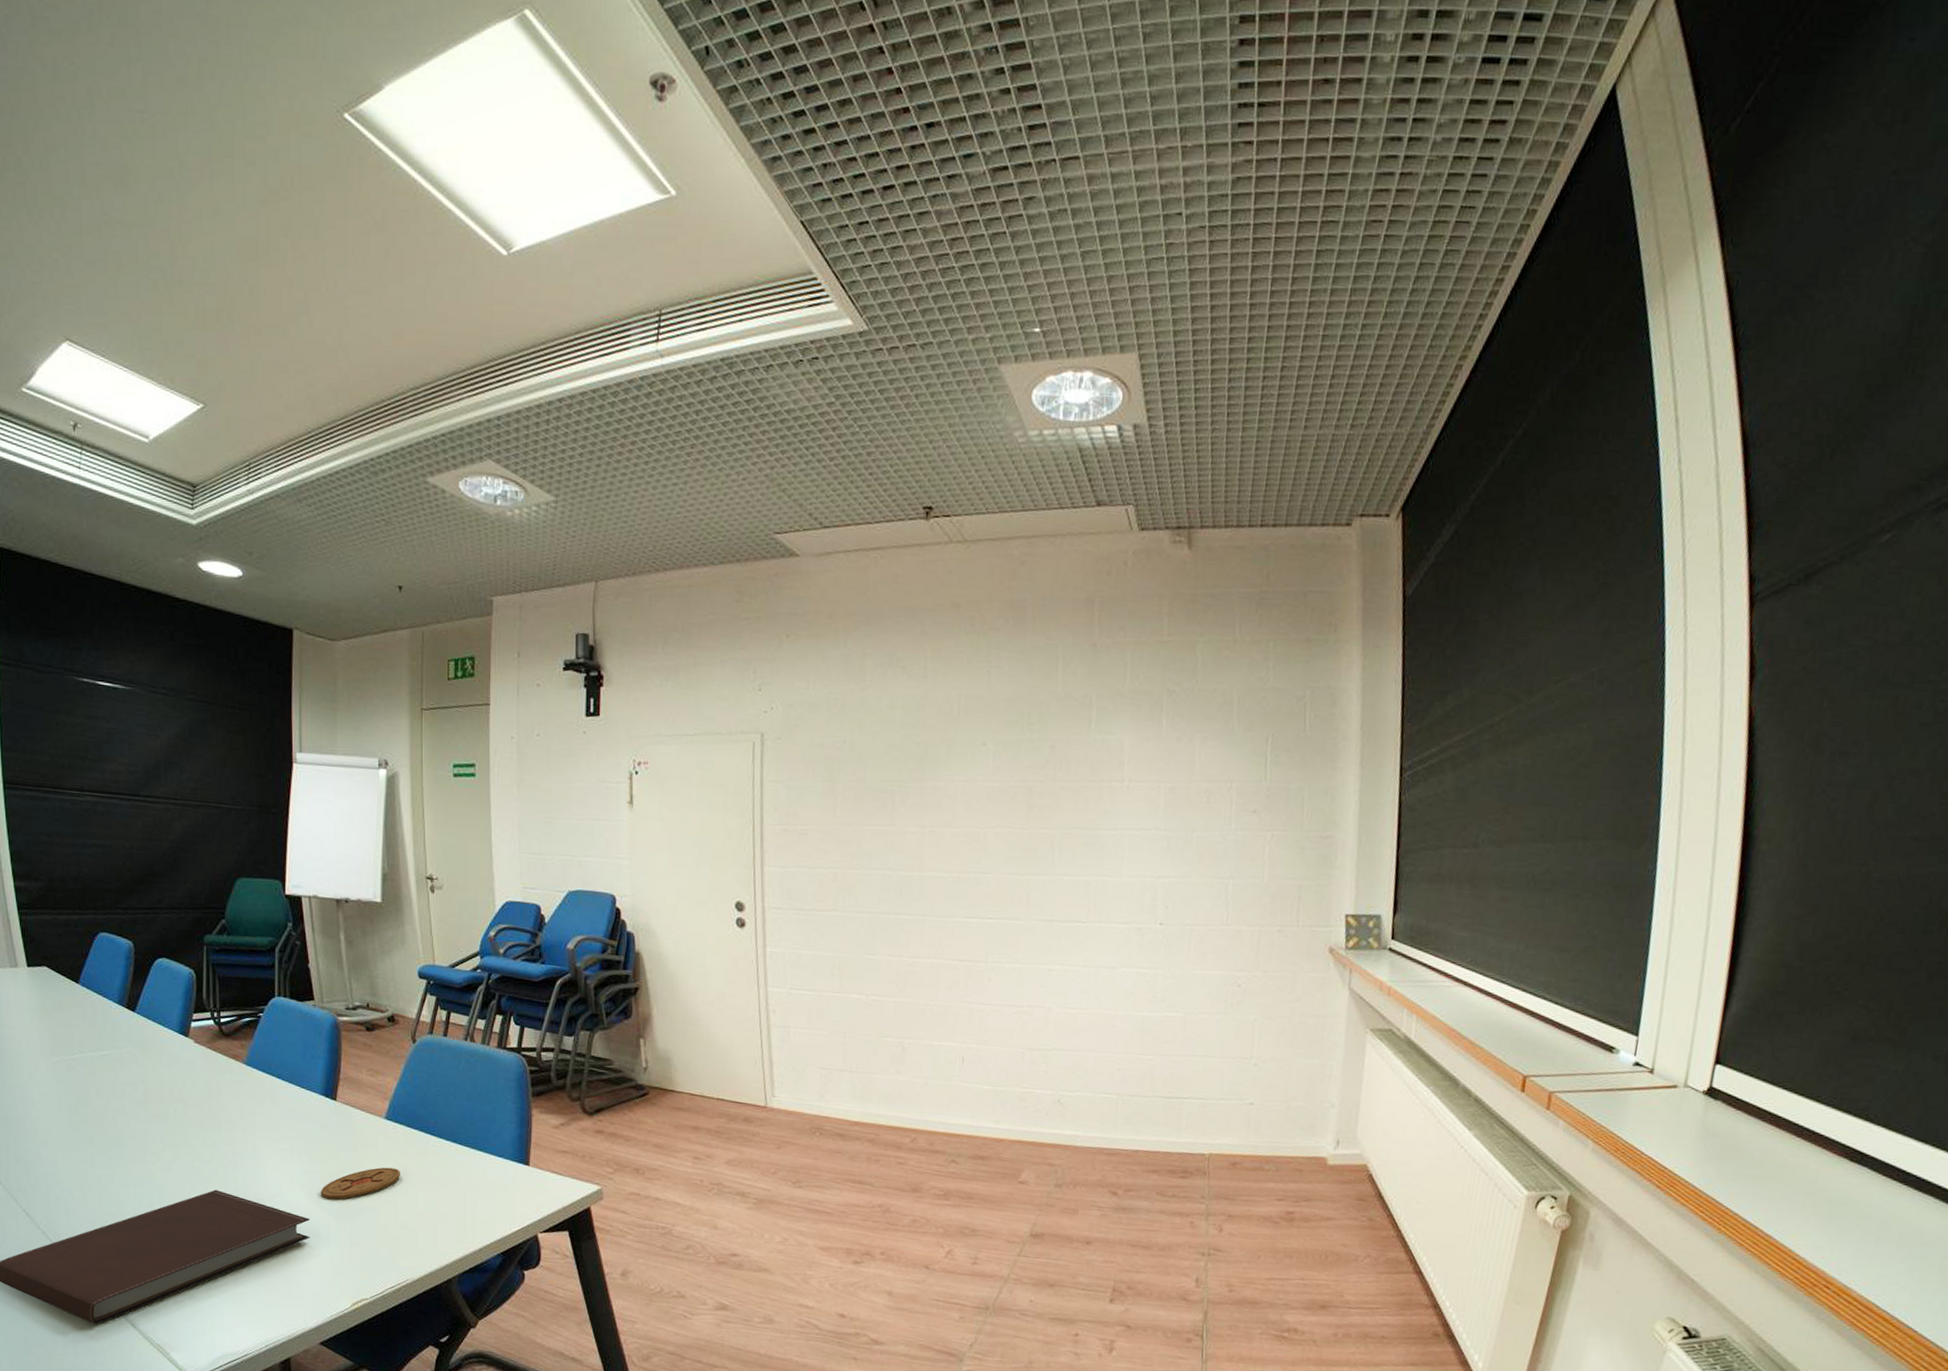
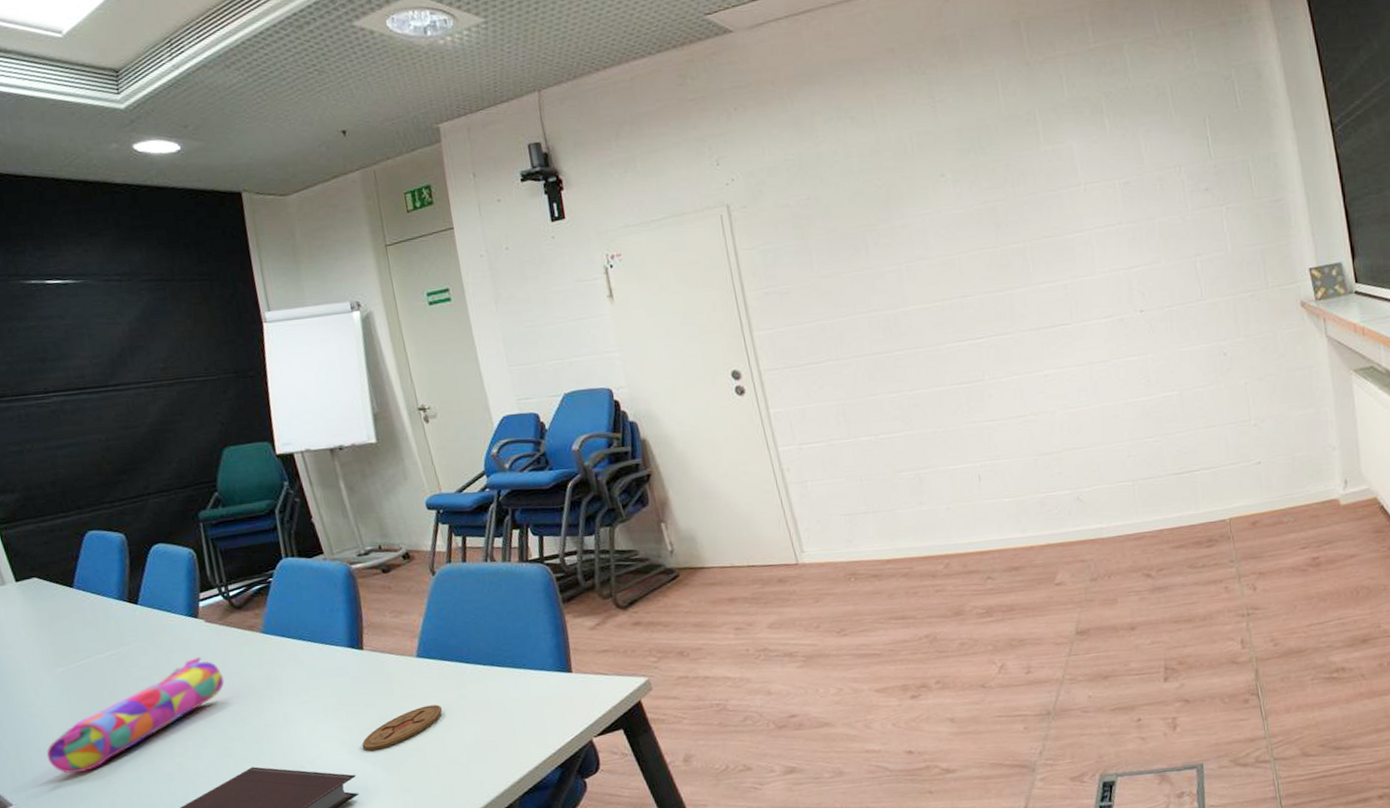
pencil case: none [31,1074,203,1161] -> present [46,657,224,774]

